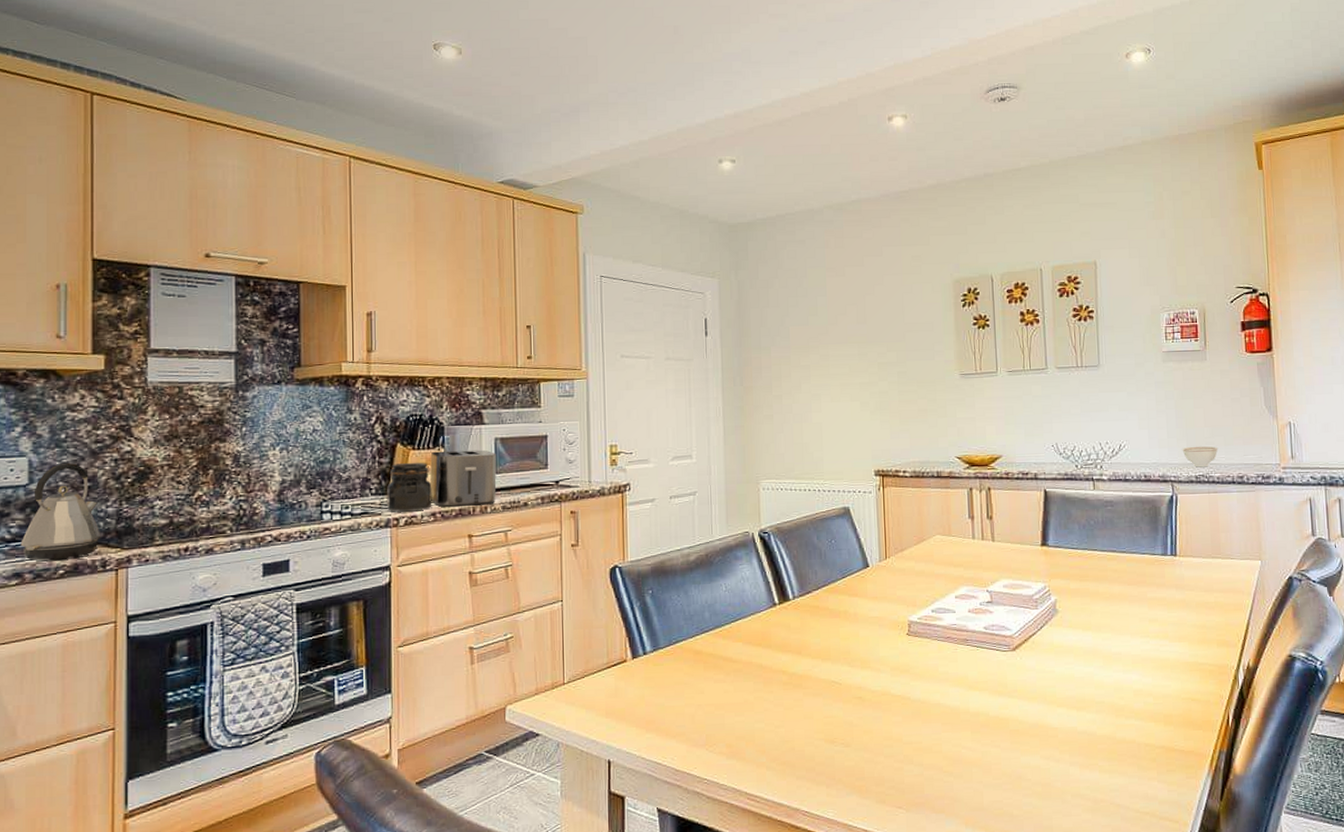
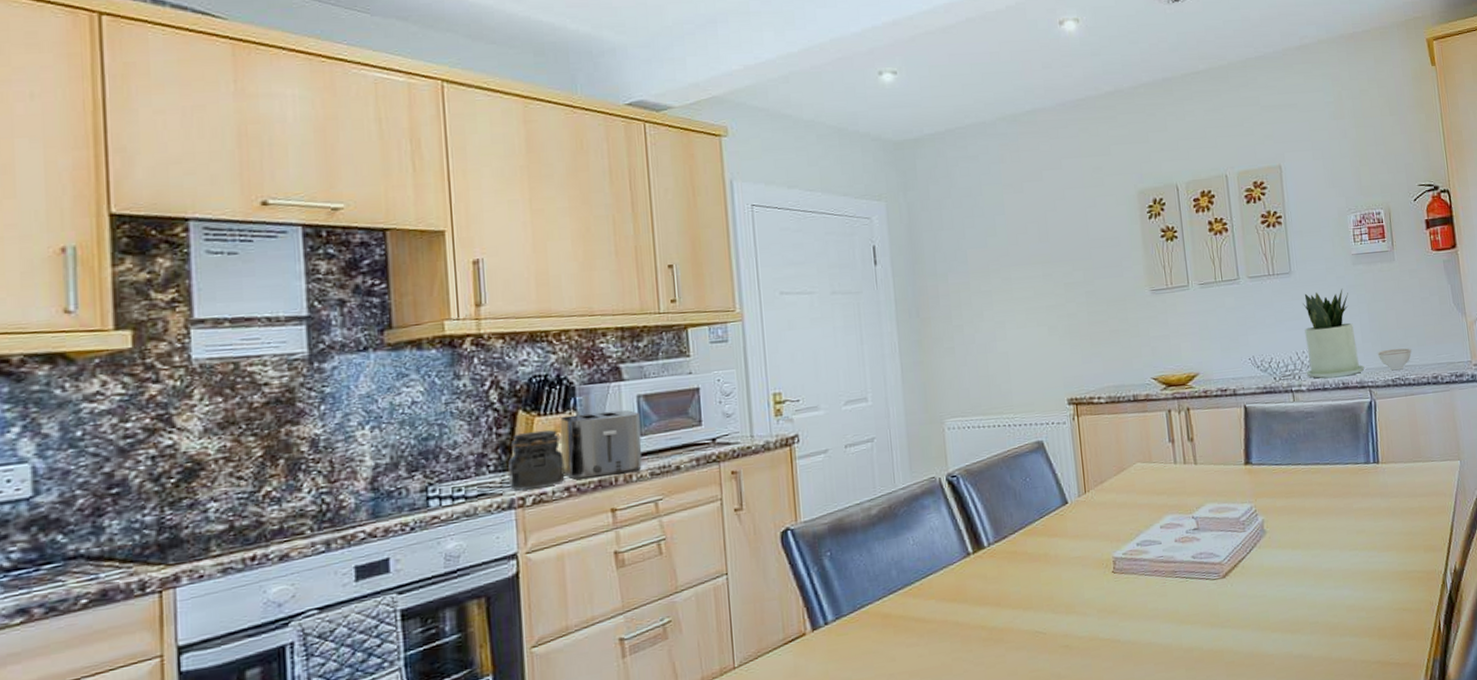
kettle: present [21,462,101,562] -> none [25,465,138,592]
planter: none [1108,384,1169,470] -> present [1303,288,1365,379]

